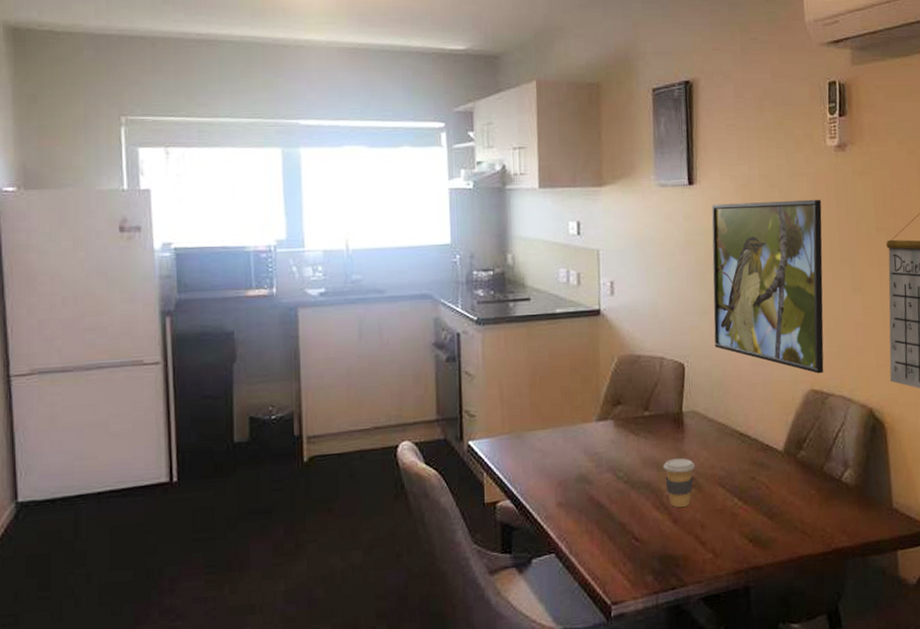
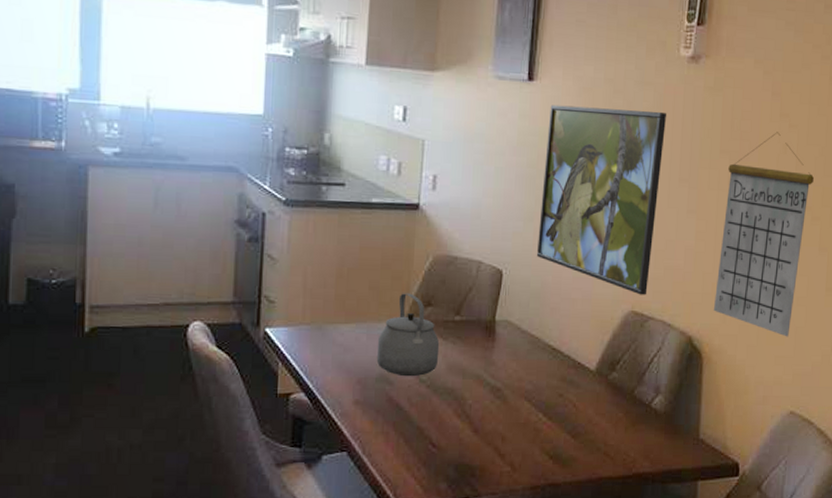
tea kettle: none [574,394,633,475] -> present [376,293,440,377]
coffee cup: present [663,458,695,507] -> none [469,368,502,417]

